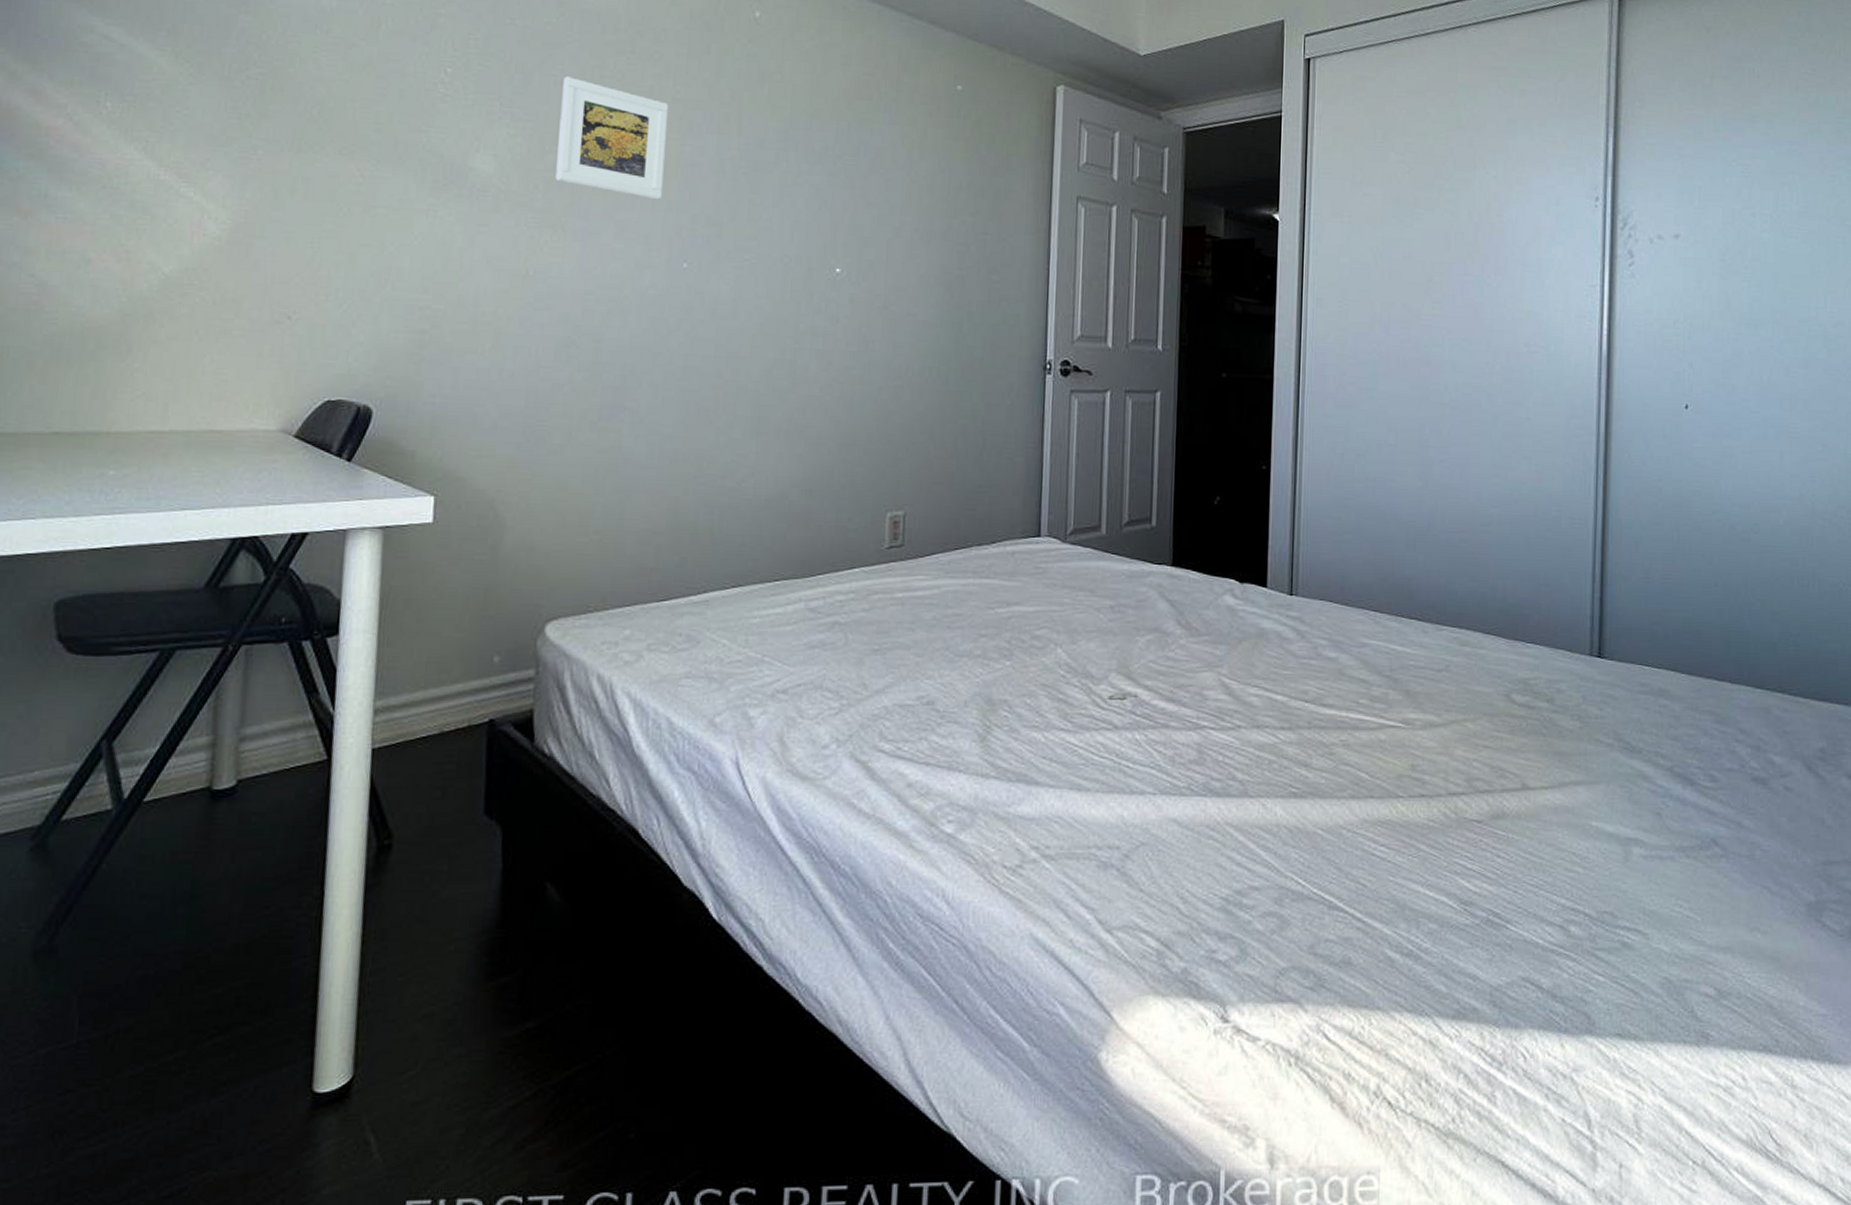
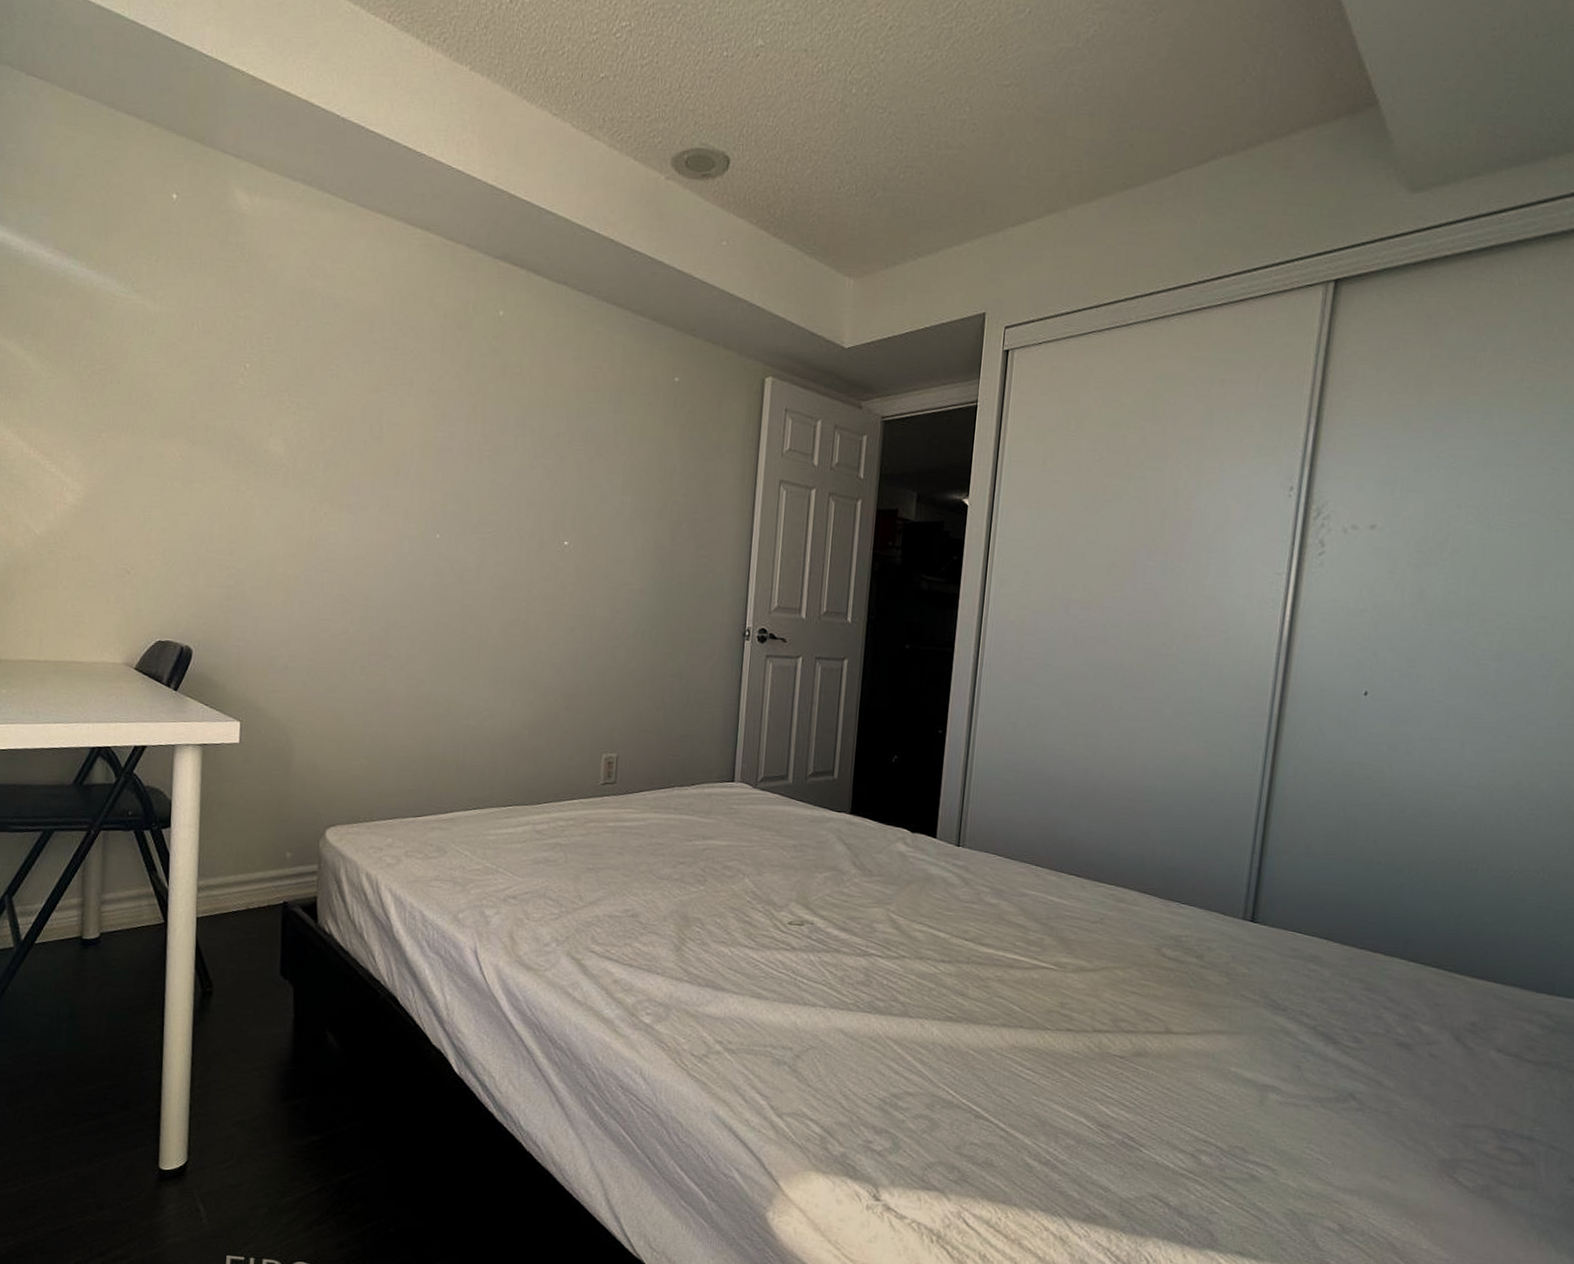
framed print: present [555,76,668,199] -> none [333,370,425,478]

